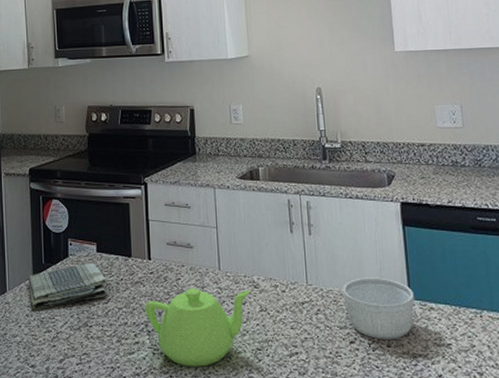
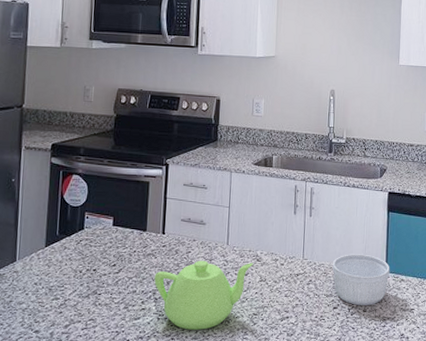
dish towel: present [28,263,107,310] -> none [39,236,120,279]

